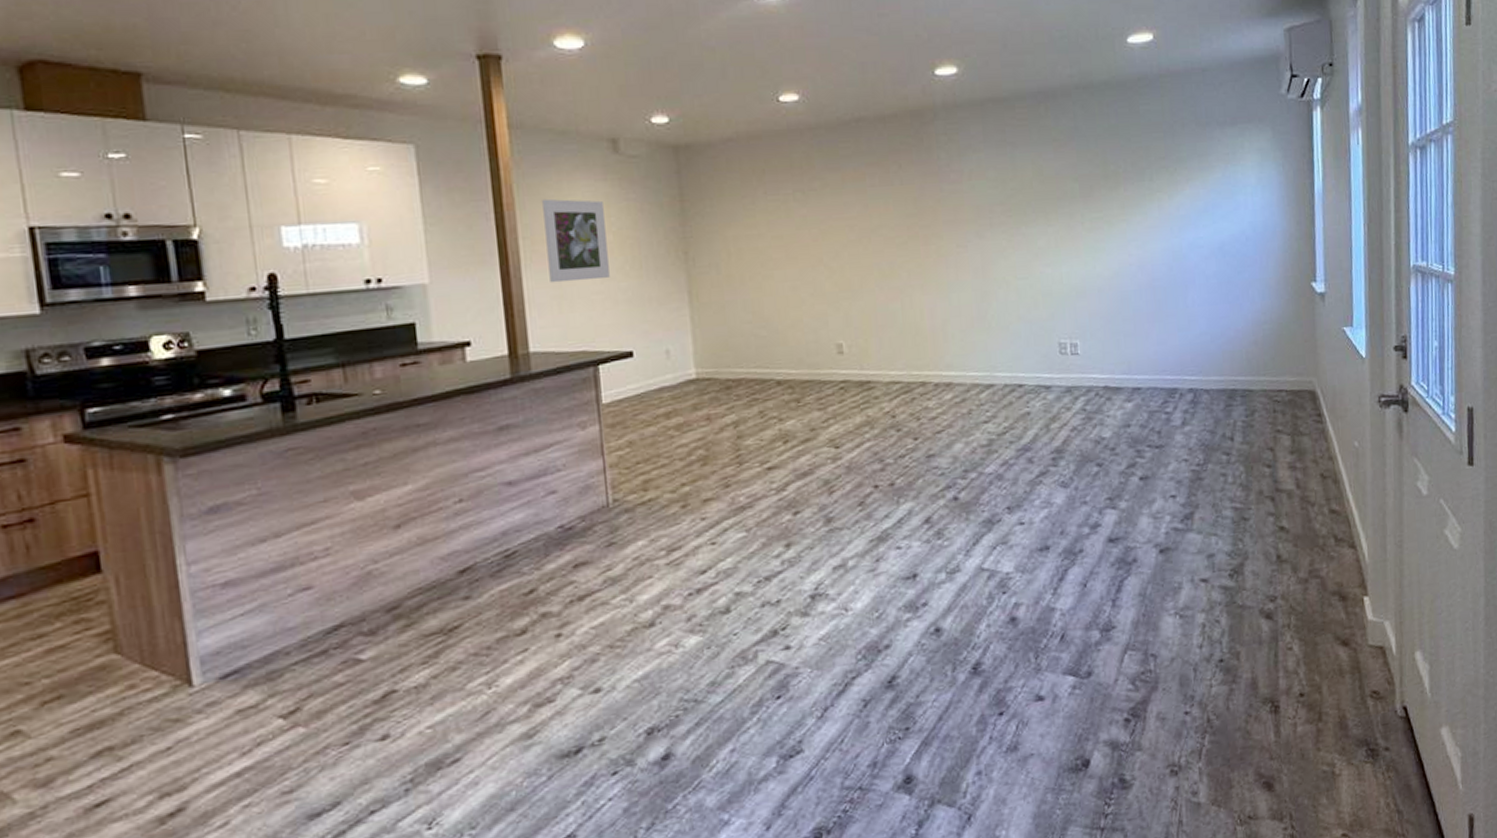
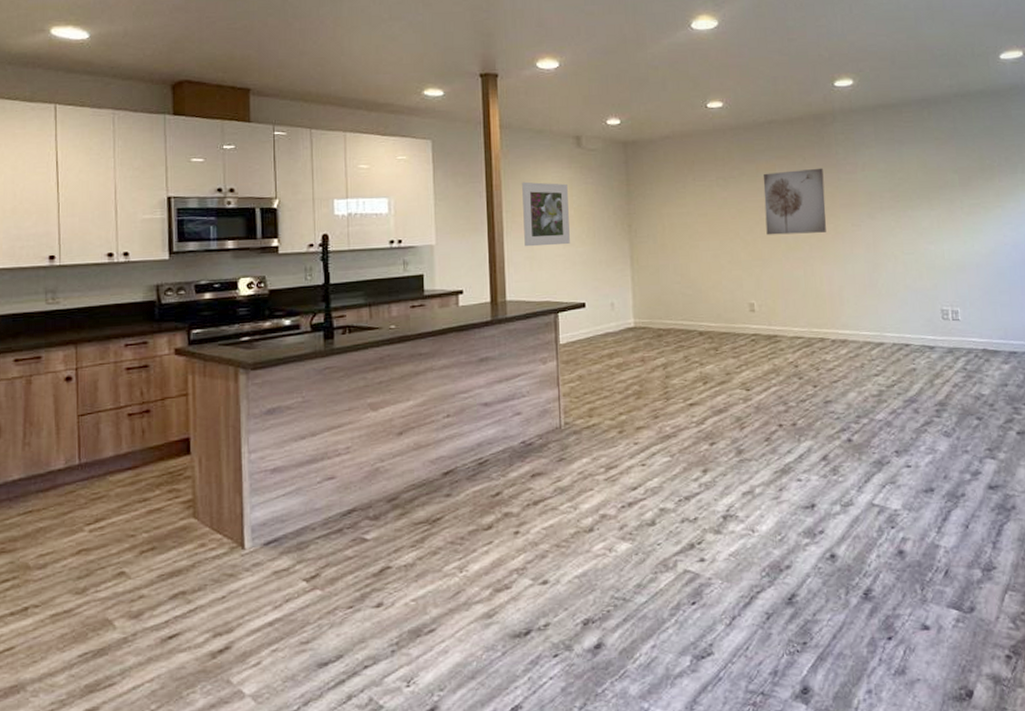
wall art: none [850,176,927,261] -> present [763,168,826,235]

